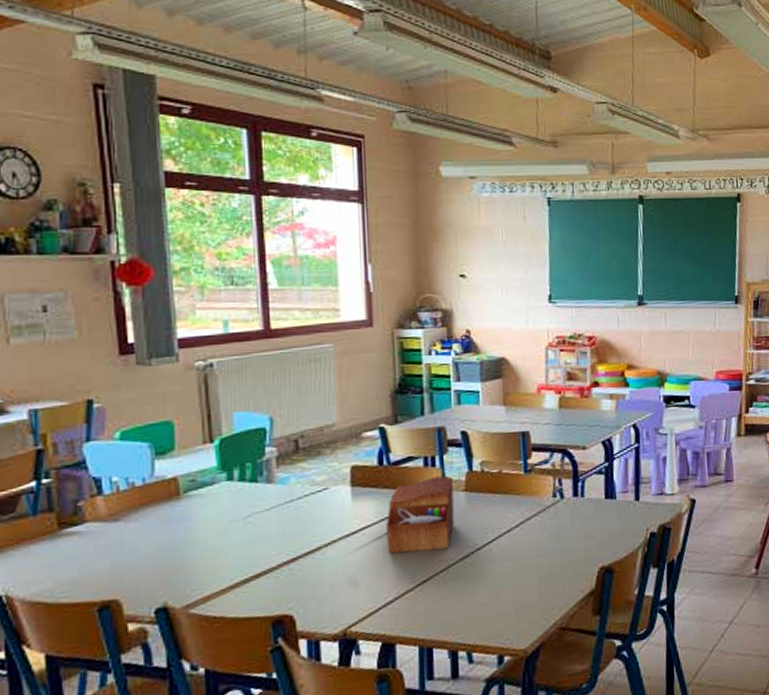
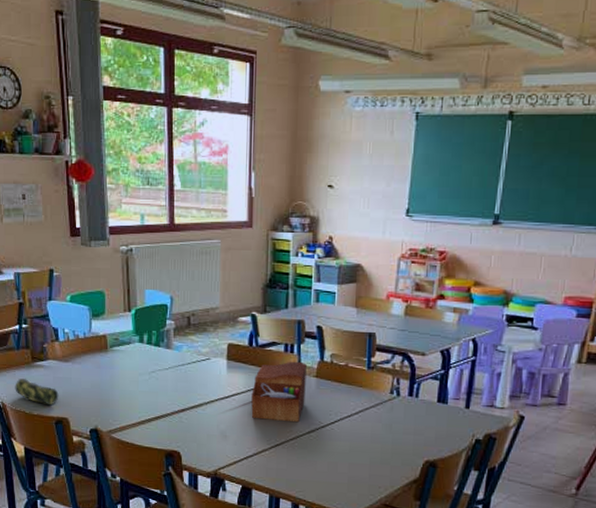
pencil case: none [28,553,104,587] -> present [15,378,59,406]

